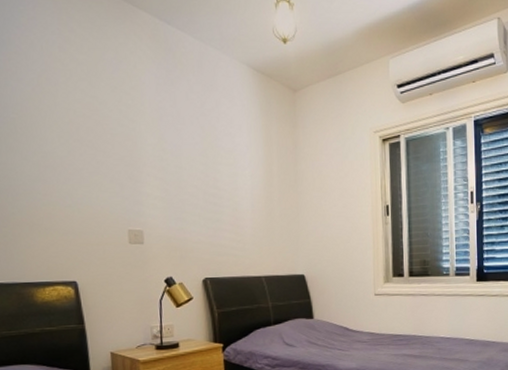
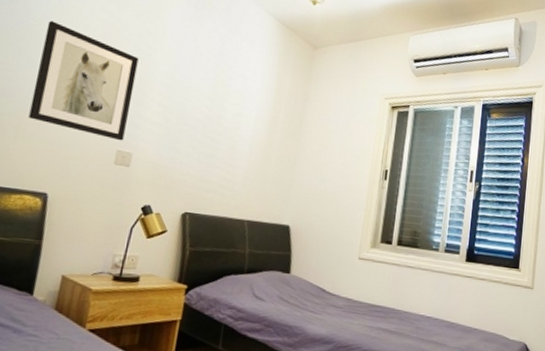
wall art: none [28,111,131,221] -> present [28,20,139,141]

